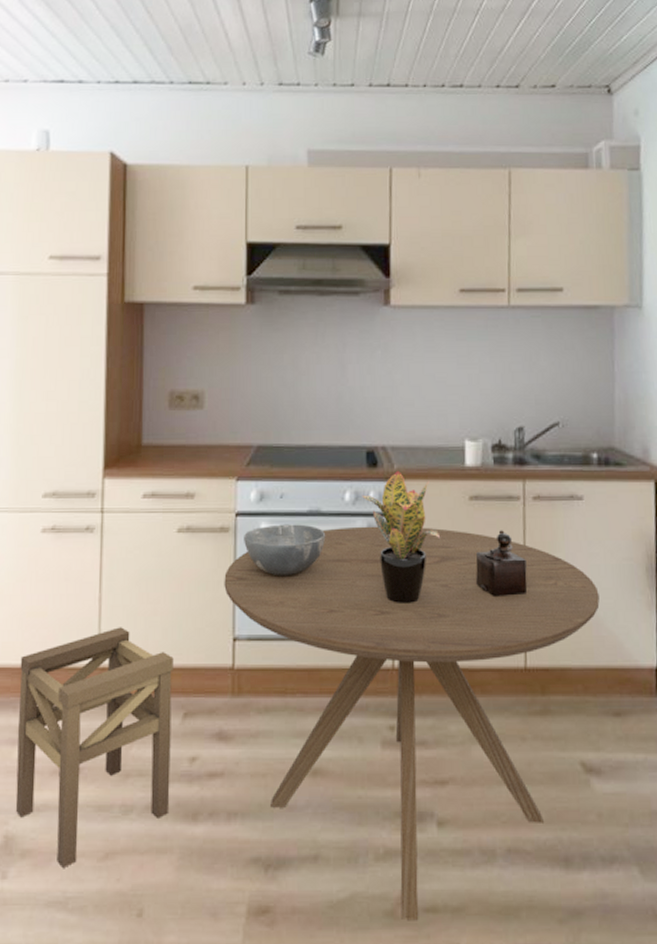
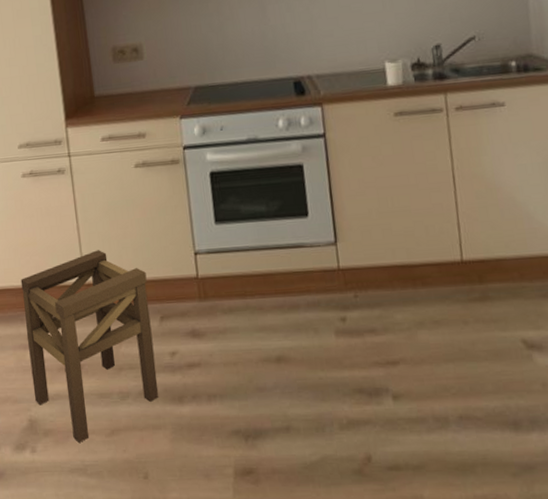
dining table: present [224,526,600,921] -> none [180,144,529,477]
bowl: present [244,524,326,577] -> none [193,151,266,198]
potted plant: present [362,470,439,605] -> none [294,96,370,214]
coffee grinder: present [476,530,528,598] -> none [406,140,458,201]

